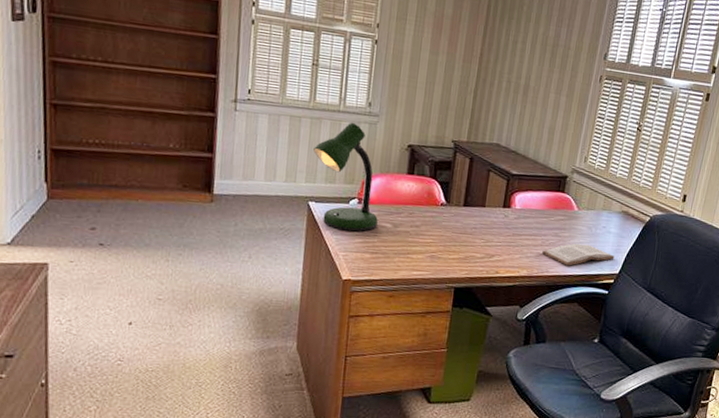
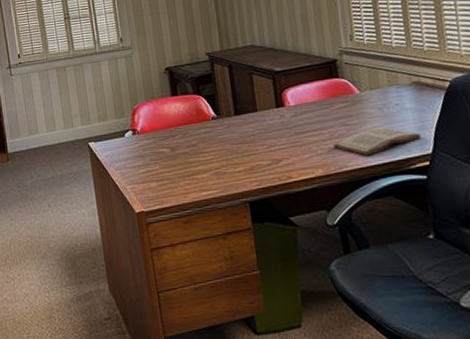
desk lamp: present [313,122,378,232] -> none [82,60,156,164]

